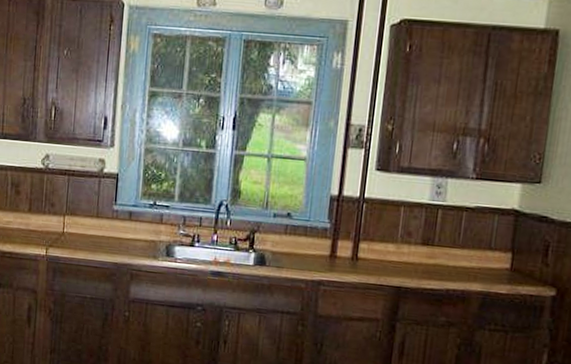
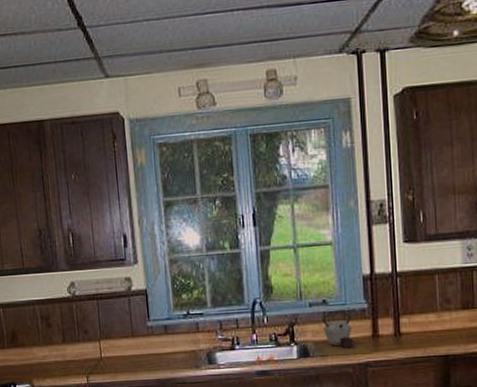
kettle: none [283,225,313,266] -> present [321,310,354,350]

